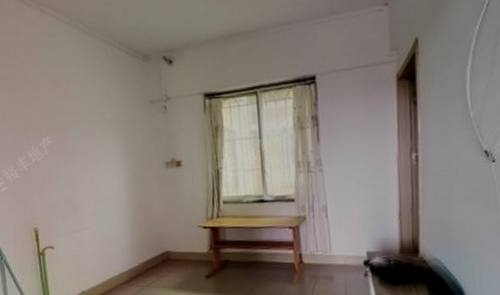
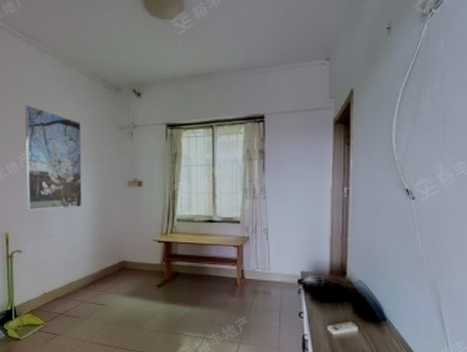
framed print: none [43,83,116,203] -> present [25,105,82,211]

